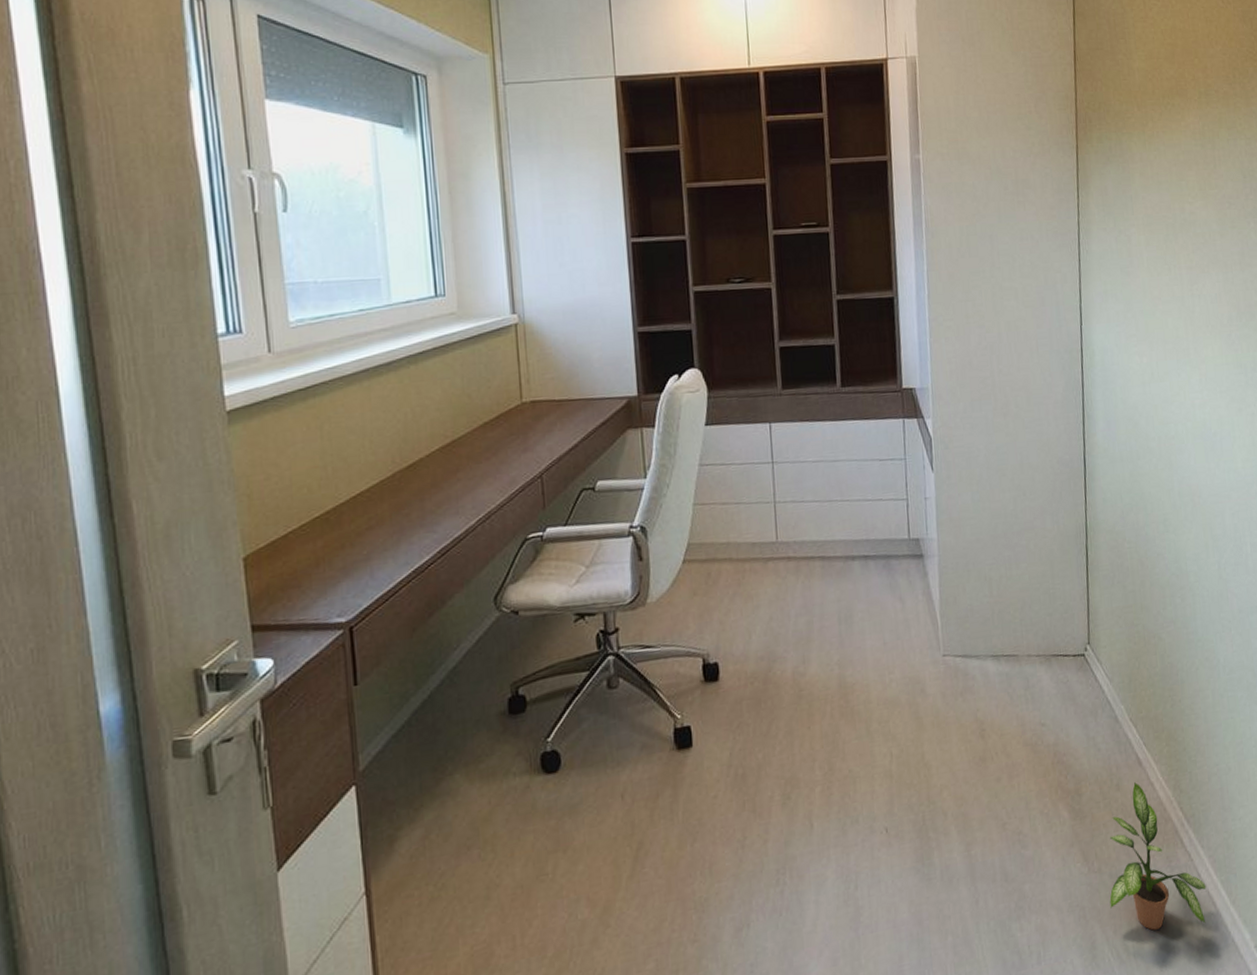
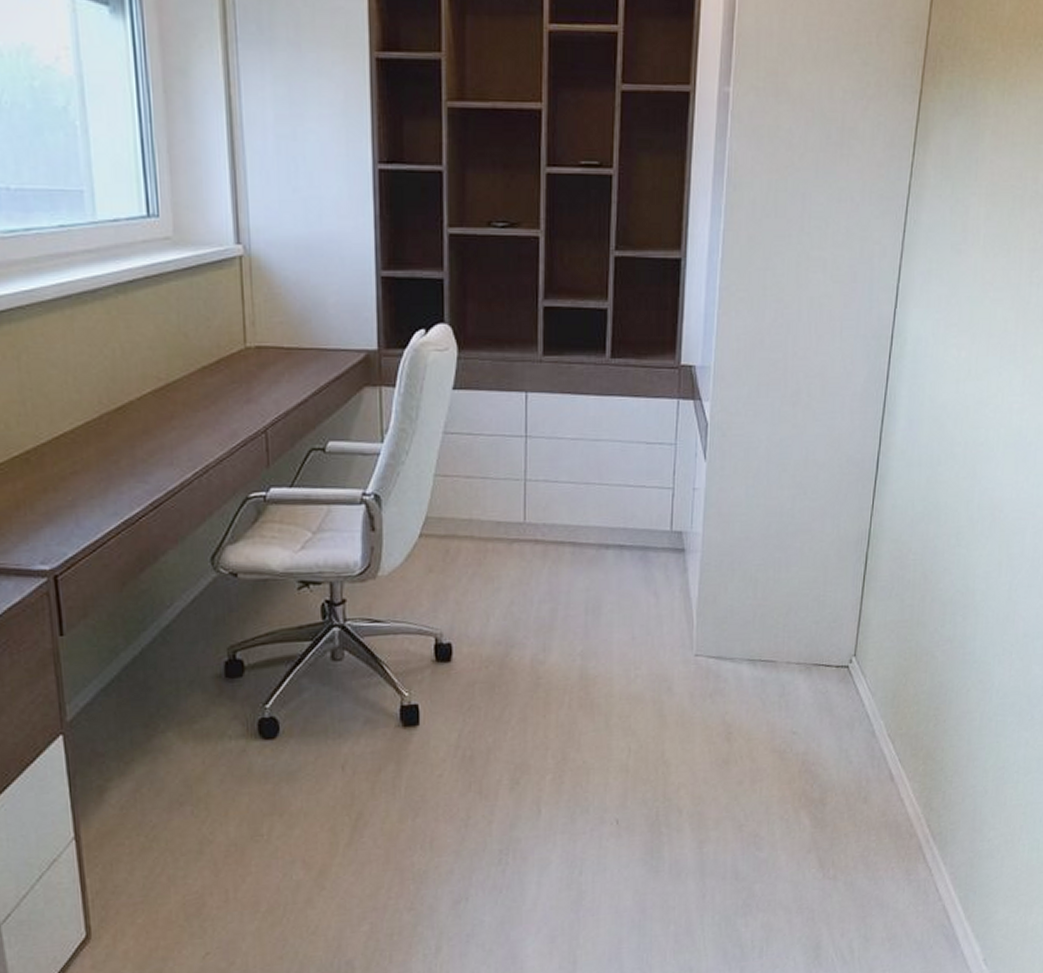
potted plant: present [1109,781,1206,931] -> none [841,796,943,937]

